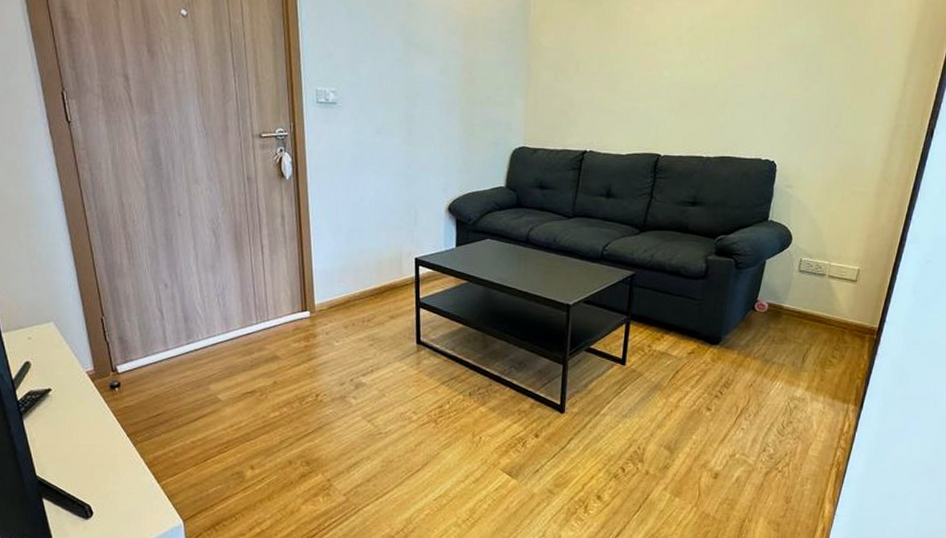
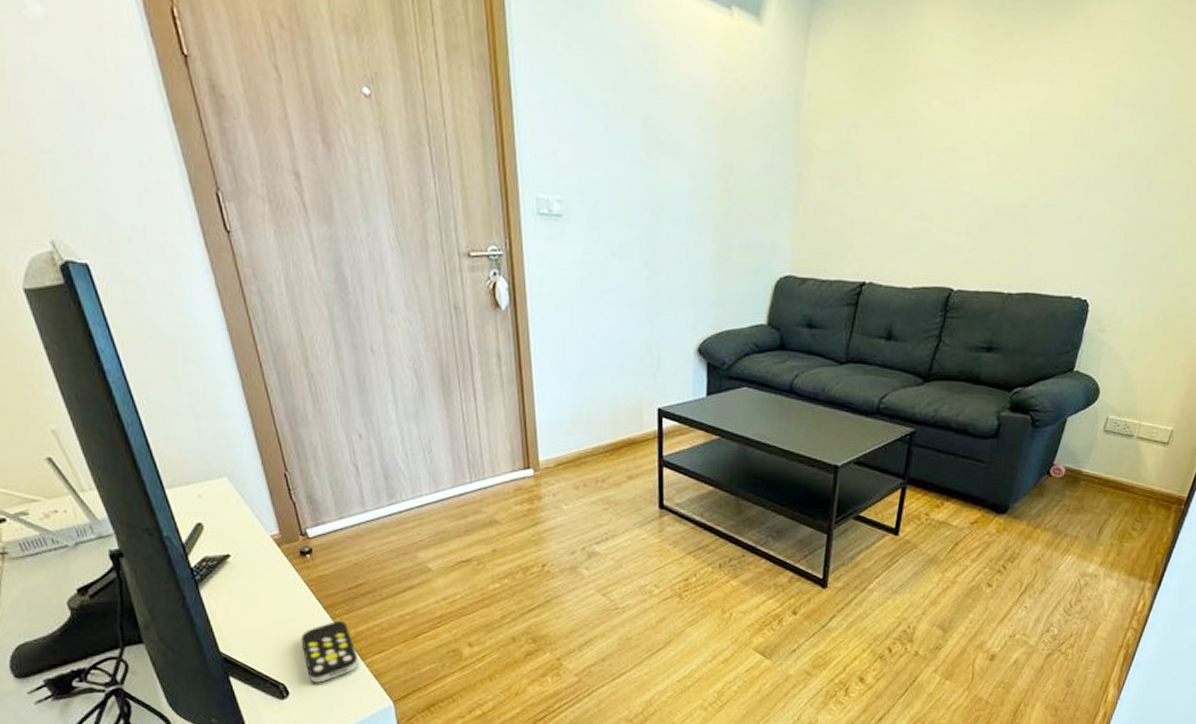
remote control: none [106,446,155,503] -> present [300,620,359,683]

